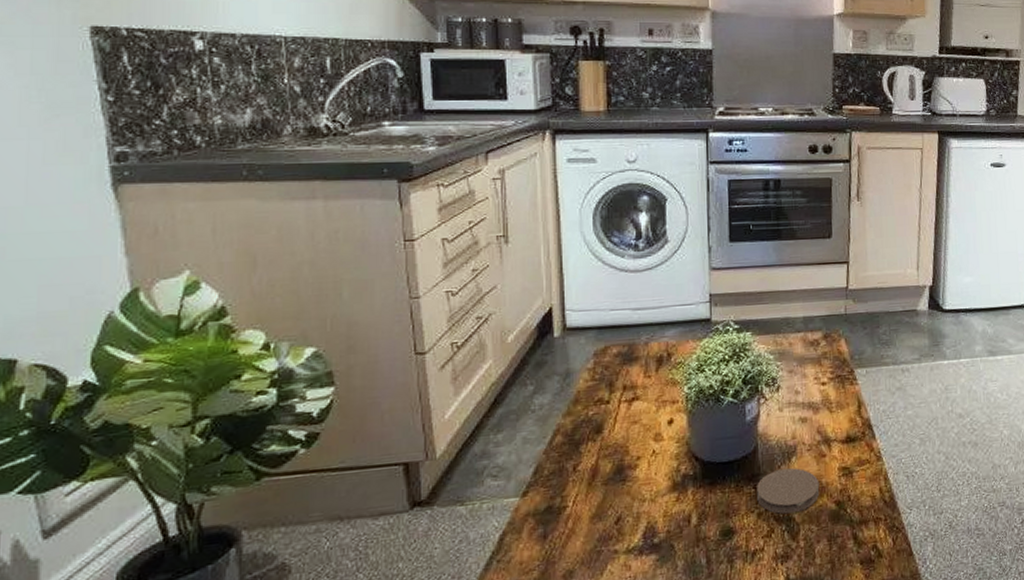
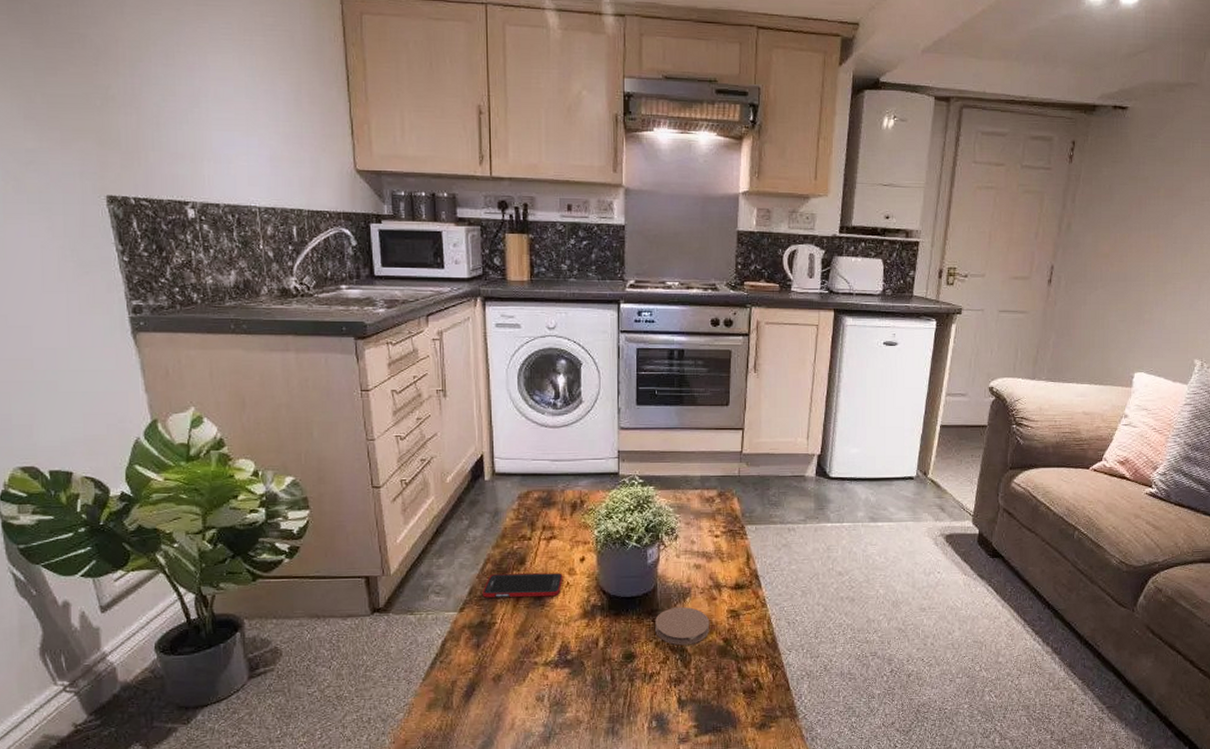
cell phone: none [549,440,648,477] -> present [482,573,563,598]

